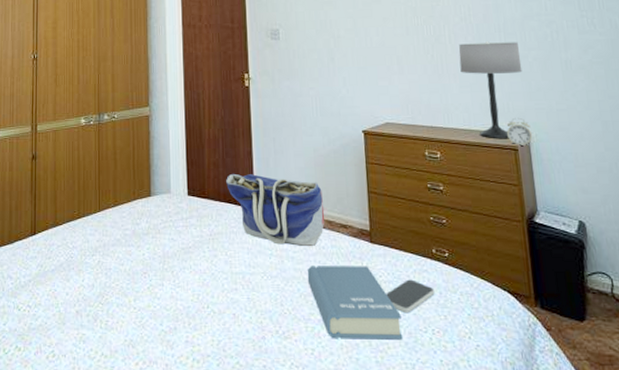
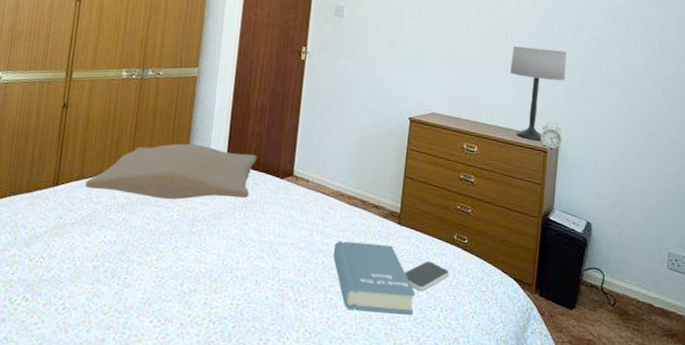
pillow: none [60,182,217,239] -> present [85,143,257,200]
tote bag: present [226,173,325,246] -> none [267,145,361,223]

